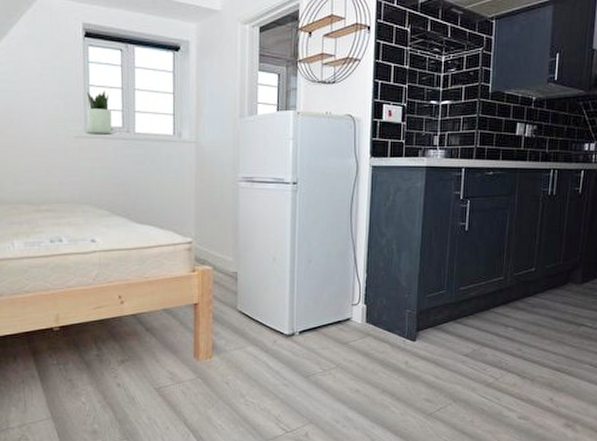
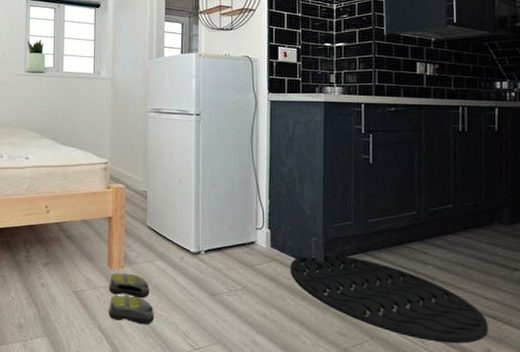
slippers: none [195,363,245,415] -> present [109,273,154,325]
bath mat: none [383,325,554,397] -> present [290,254,488,343]

